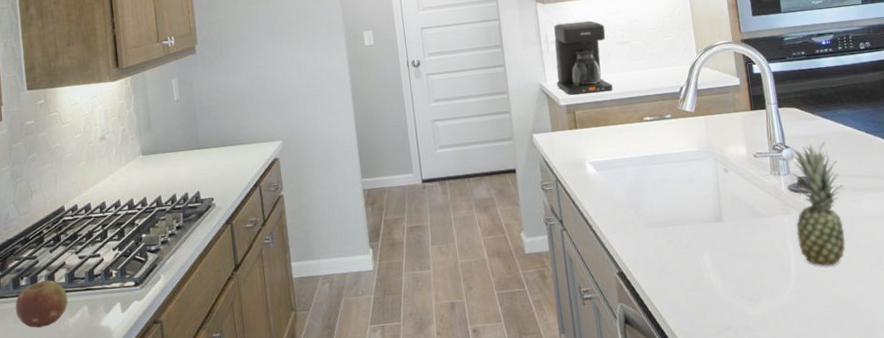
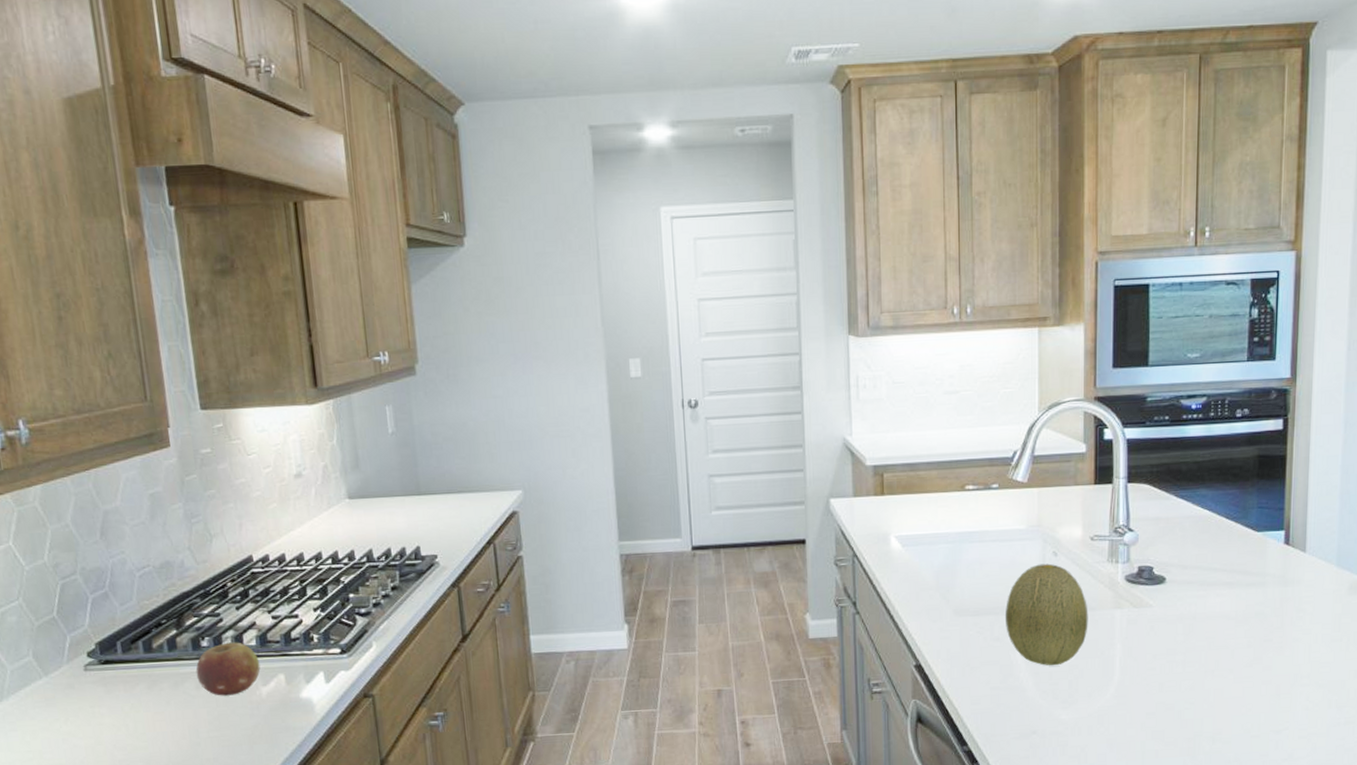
coffee maker: present [554,20,613,95] -> none [864,362,932,454]
fruit: none [689,179,763,268] -> present [1004,563,1088,666]
fruit: present [786,142,846,266] -> none [1126,526,1190,669]

